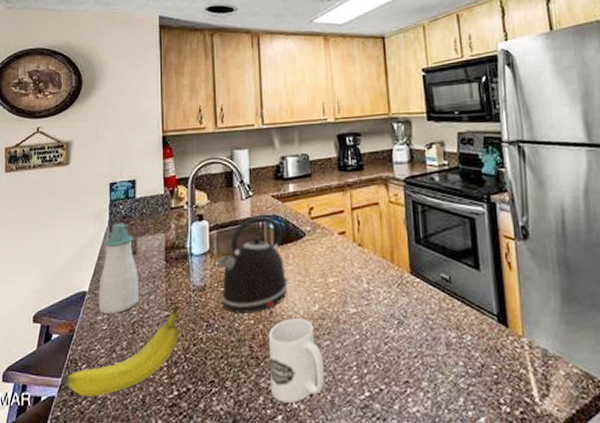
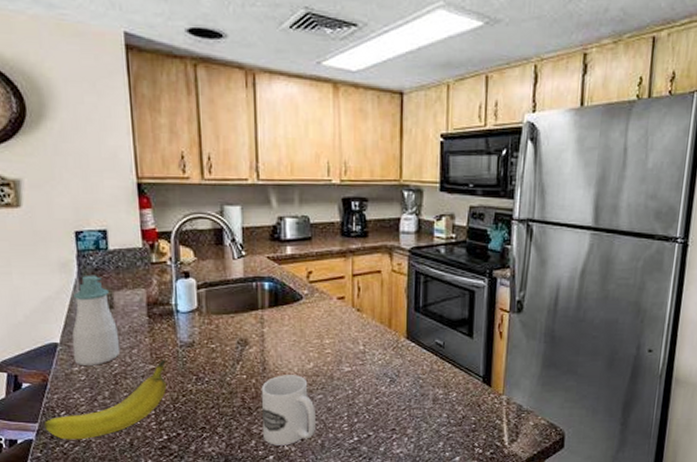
kettle: present [217,215,288,313] -> none [207,276,283,369]

